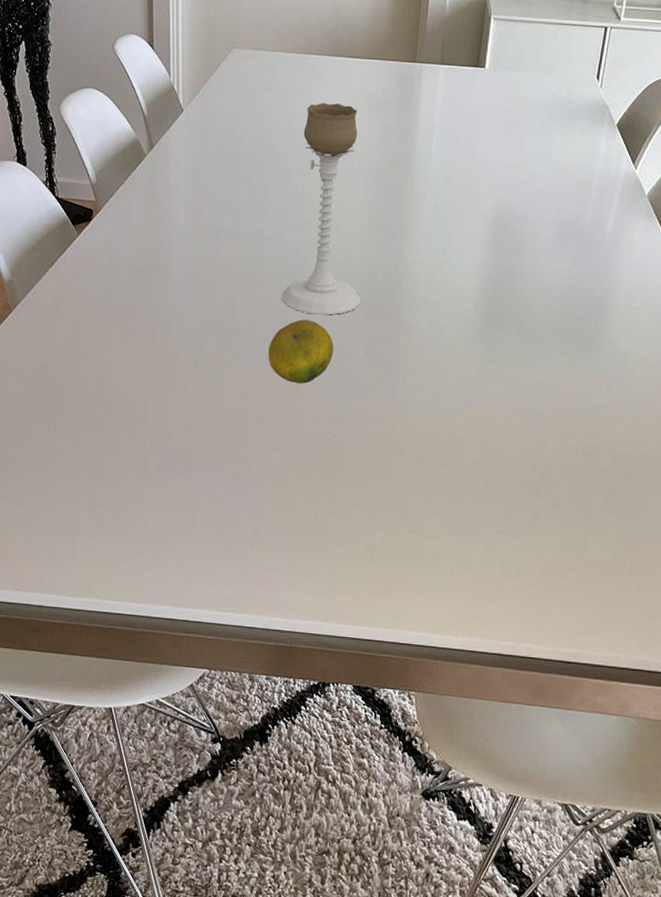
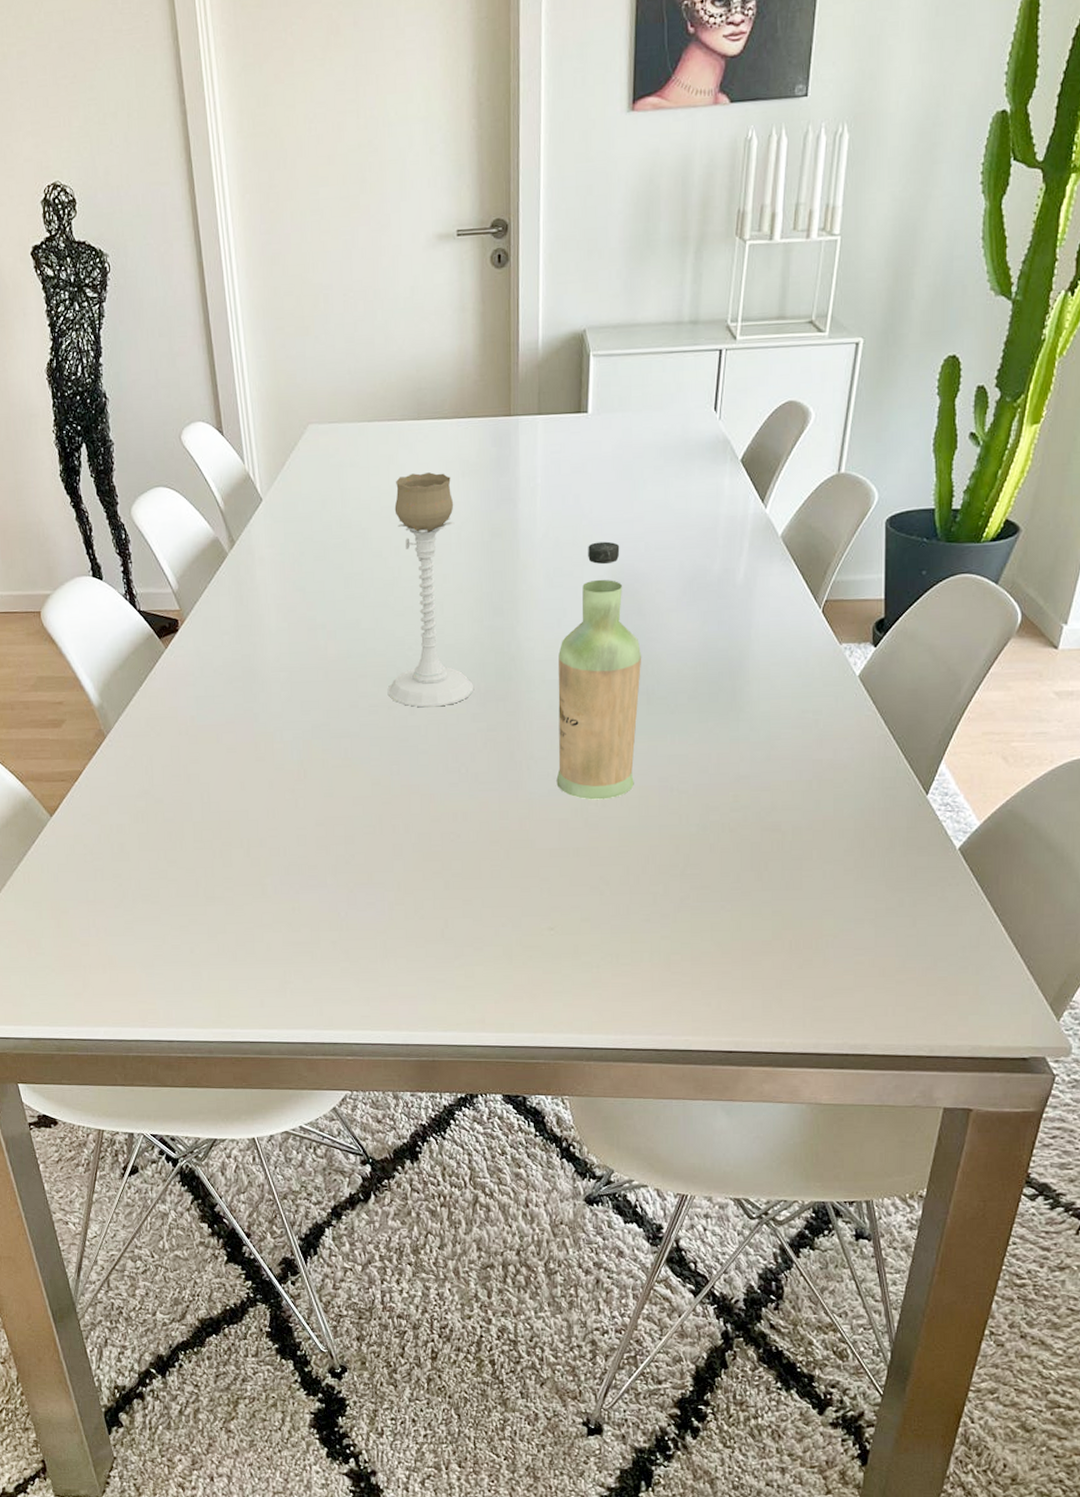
fruit: present [268,319,334,384] -> none [379,714,449,783]
bottle: none [429,182,516,416] -> present [556,541,642,800]

